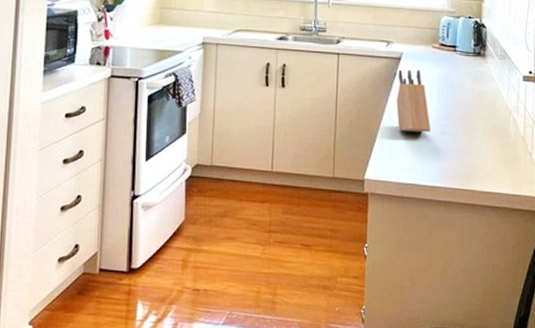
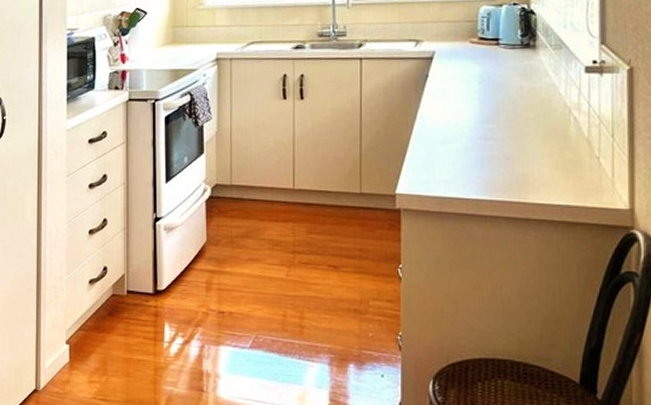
knife block: present [396,69,430,133] -> none [429,68,471,140]

